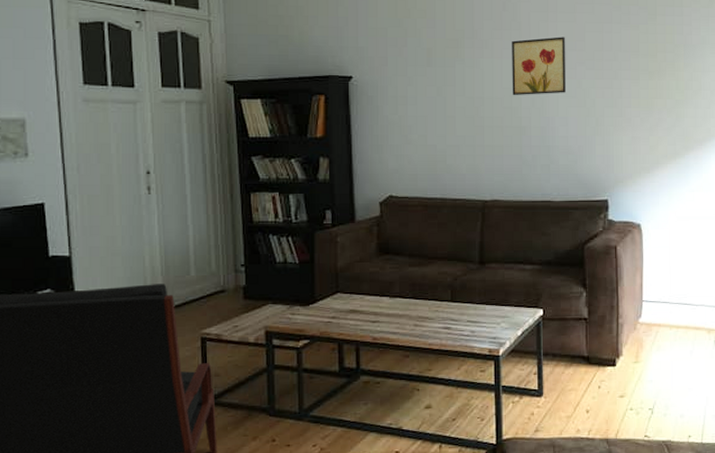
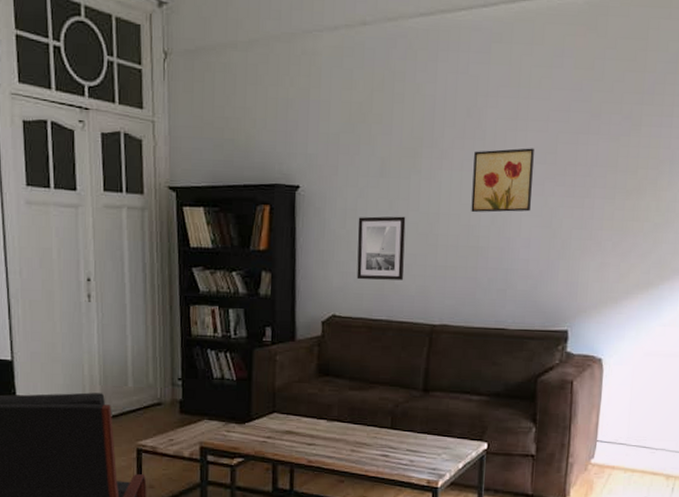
wall art: none [409,101,455,162] -> present [356,216,406,280]

